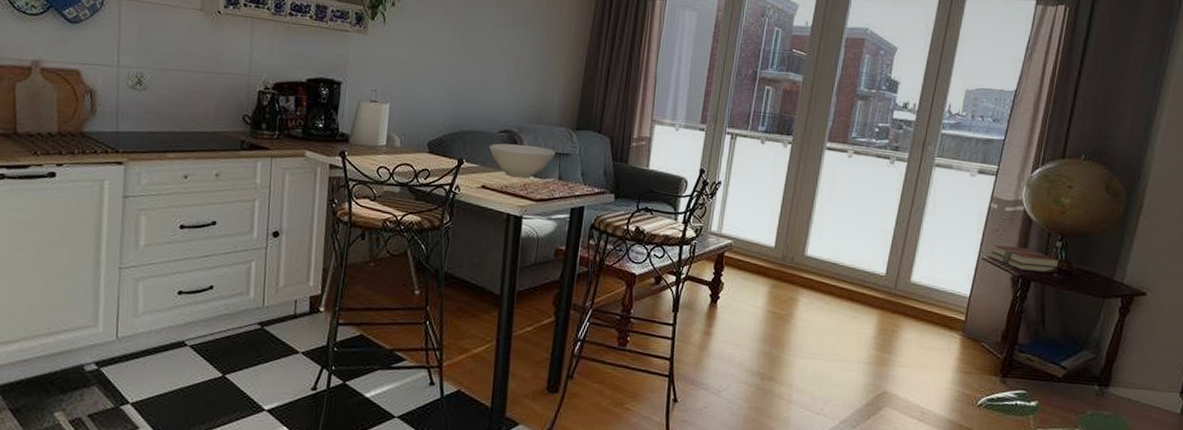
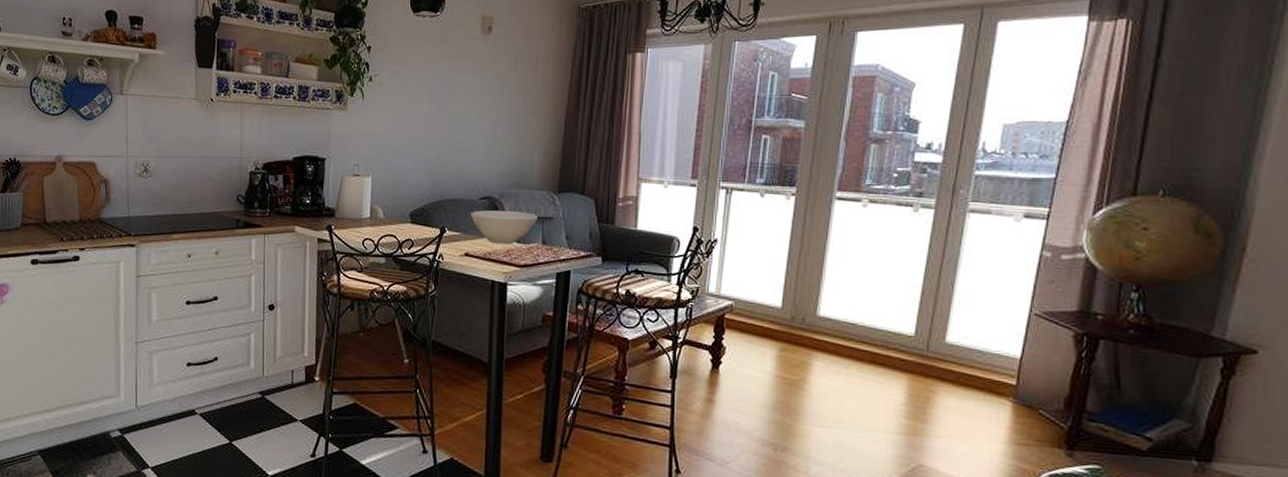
books: present [989,245,1061,273] -> none [1044,298,1139,329]

